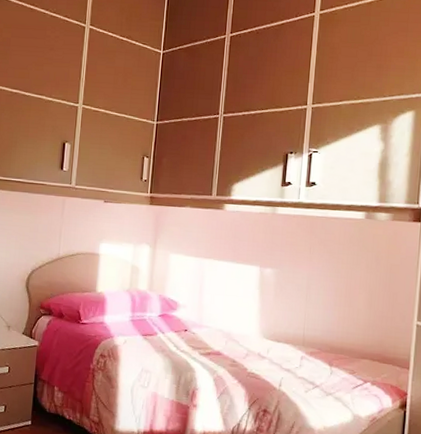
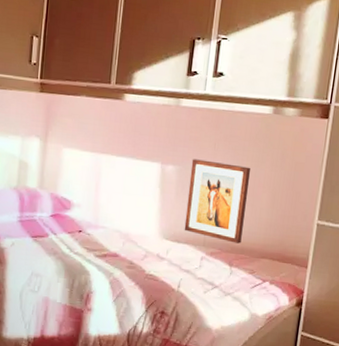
wall art: none [283,262,346,344] -> present [184,159,250,244]

